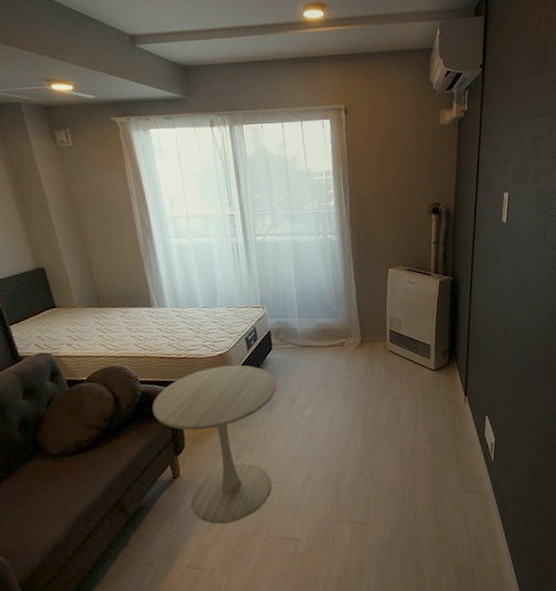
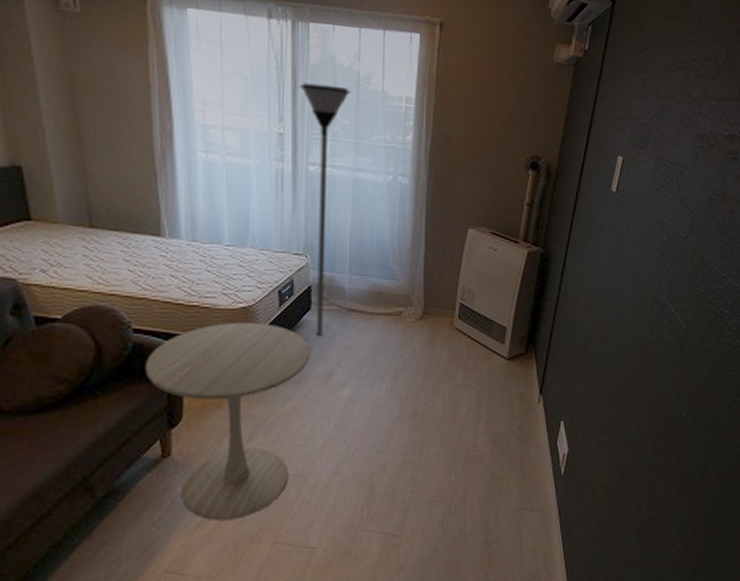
floor lamp: none [240,171,284,370] -> present [298,82,351,336]

